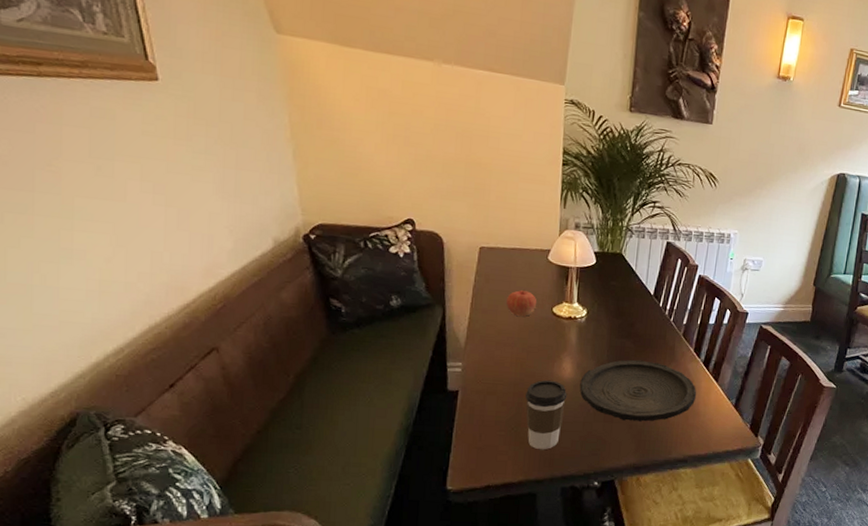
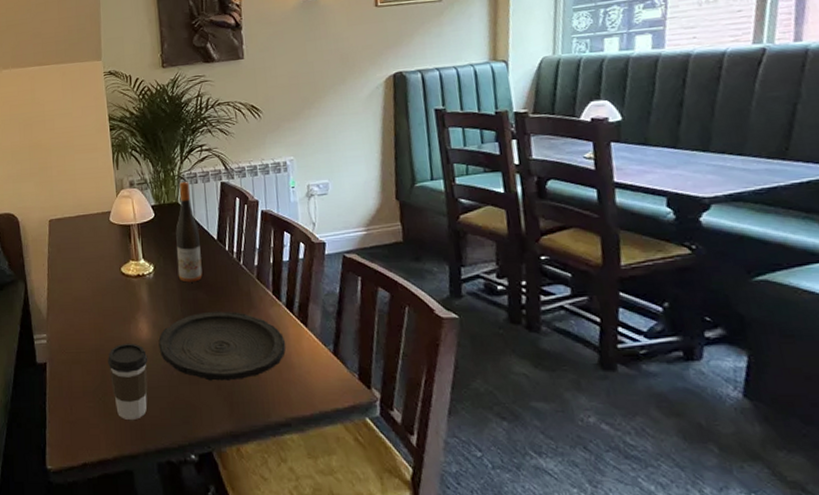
apple: present [506,289,537,317] -> none [78,254,106,282]
wine bottle: none [609,234,638,332] -> present [176,182,203,283]

